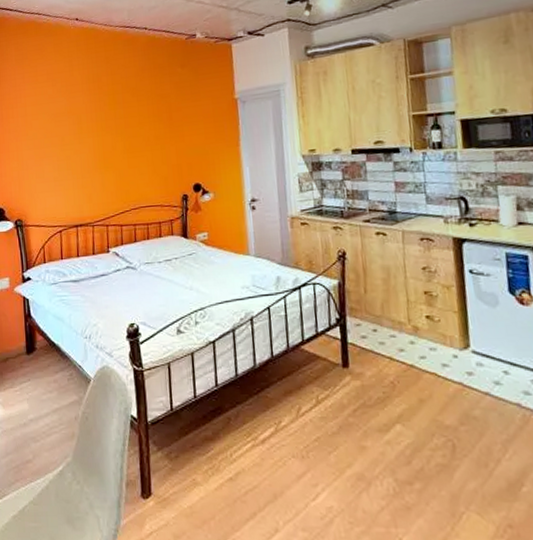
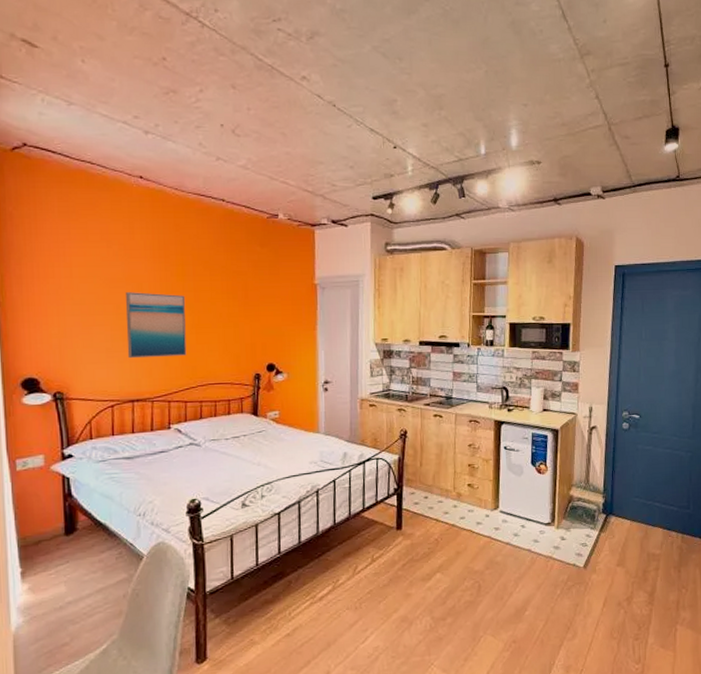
wall art: none [68,122,120,186] -> present [125,292,187,359]

